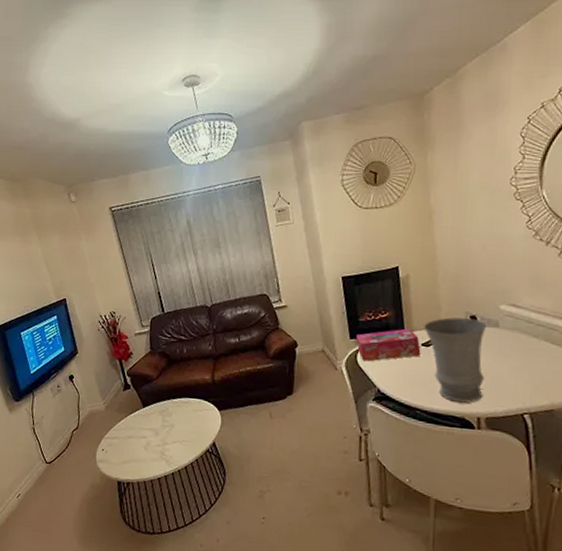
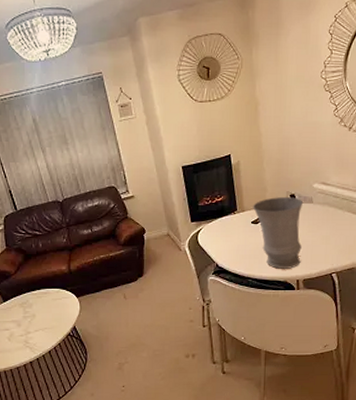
tissue box: present [356,328,421,362] -> none [197,209,251,241]

